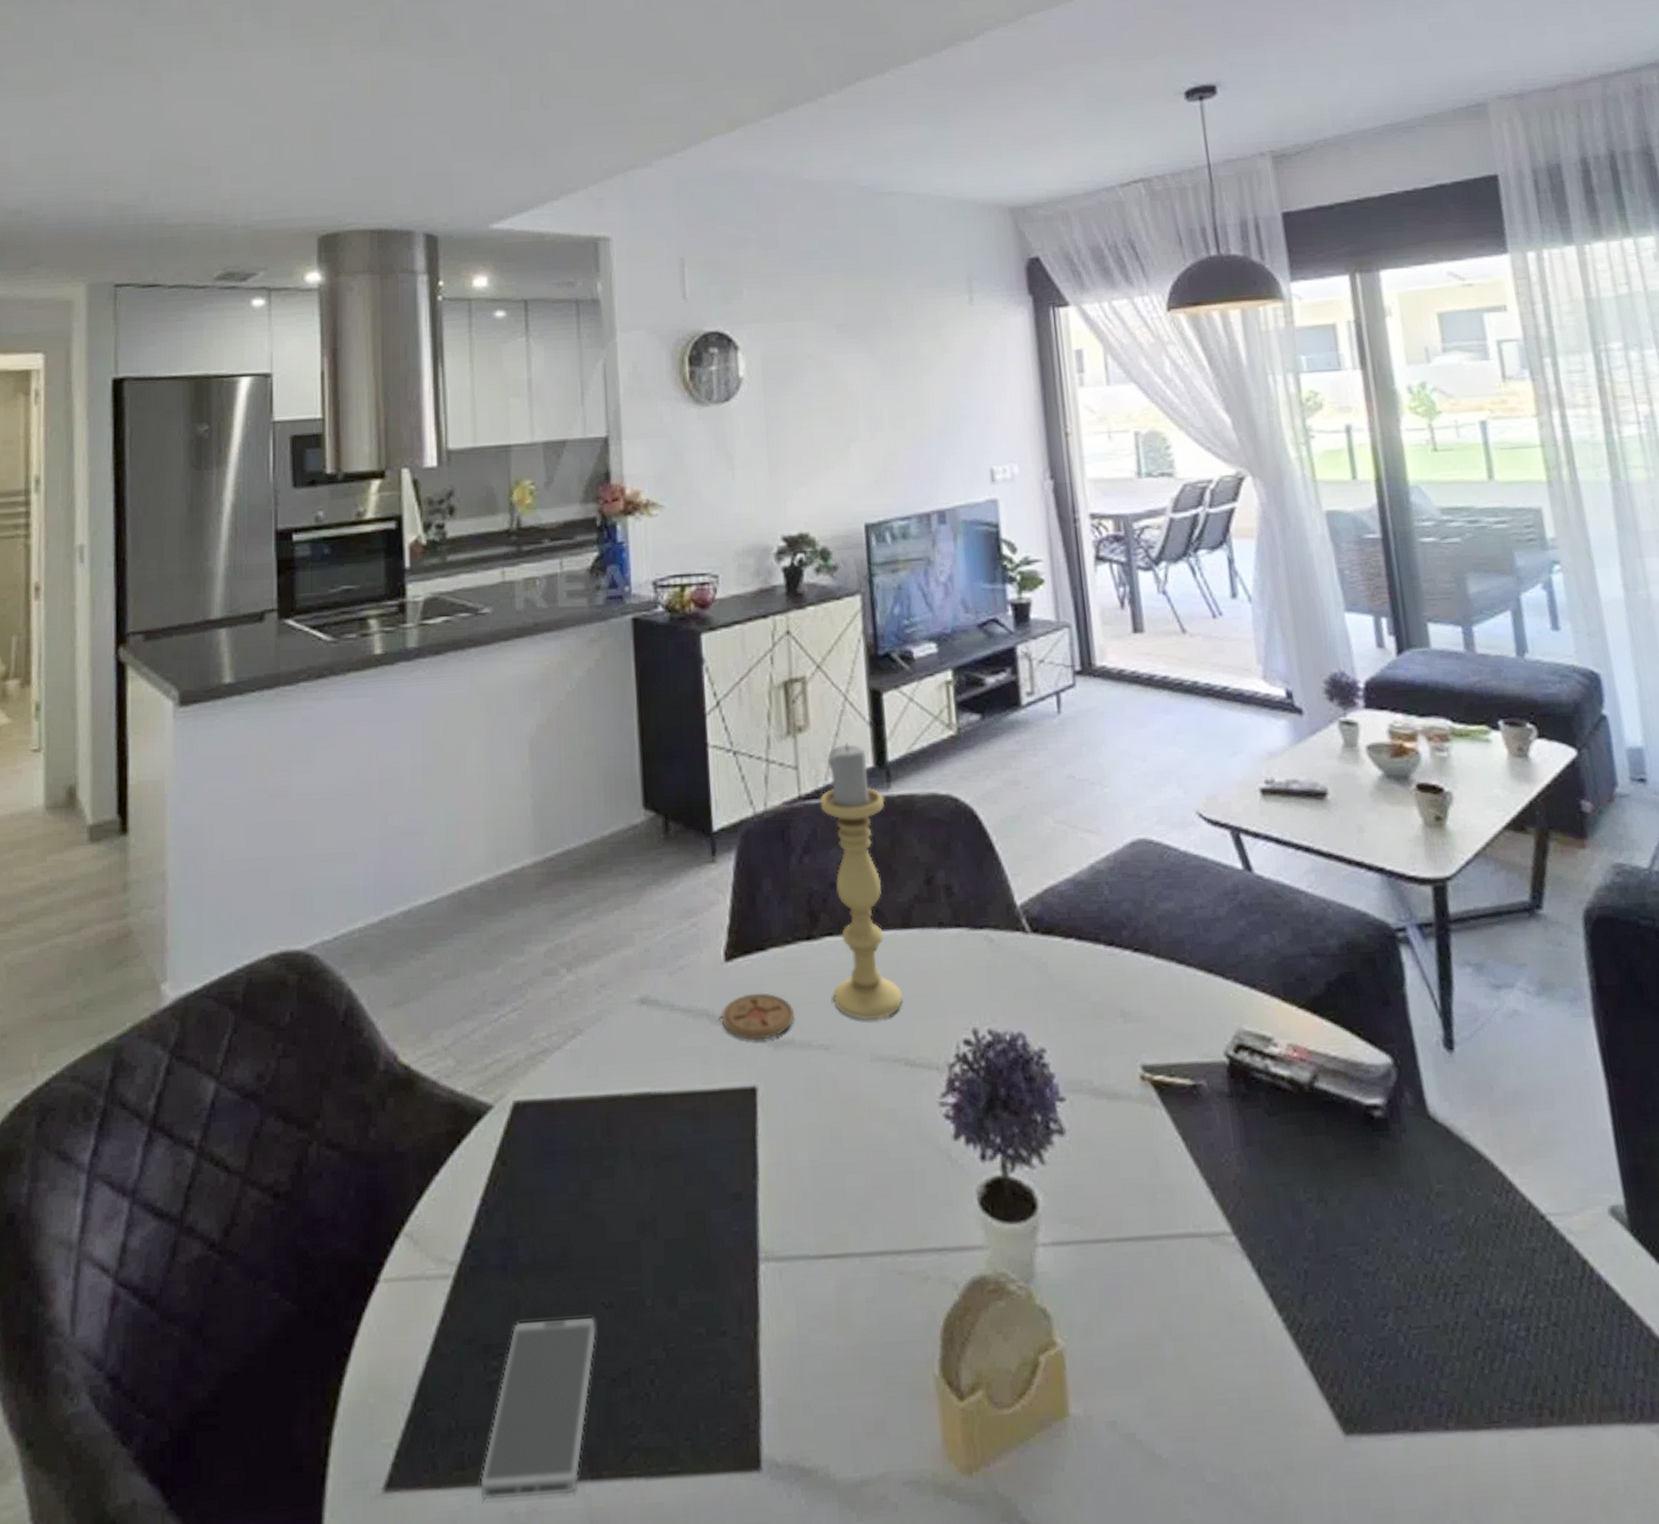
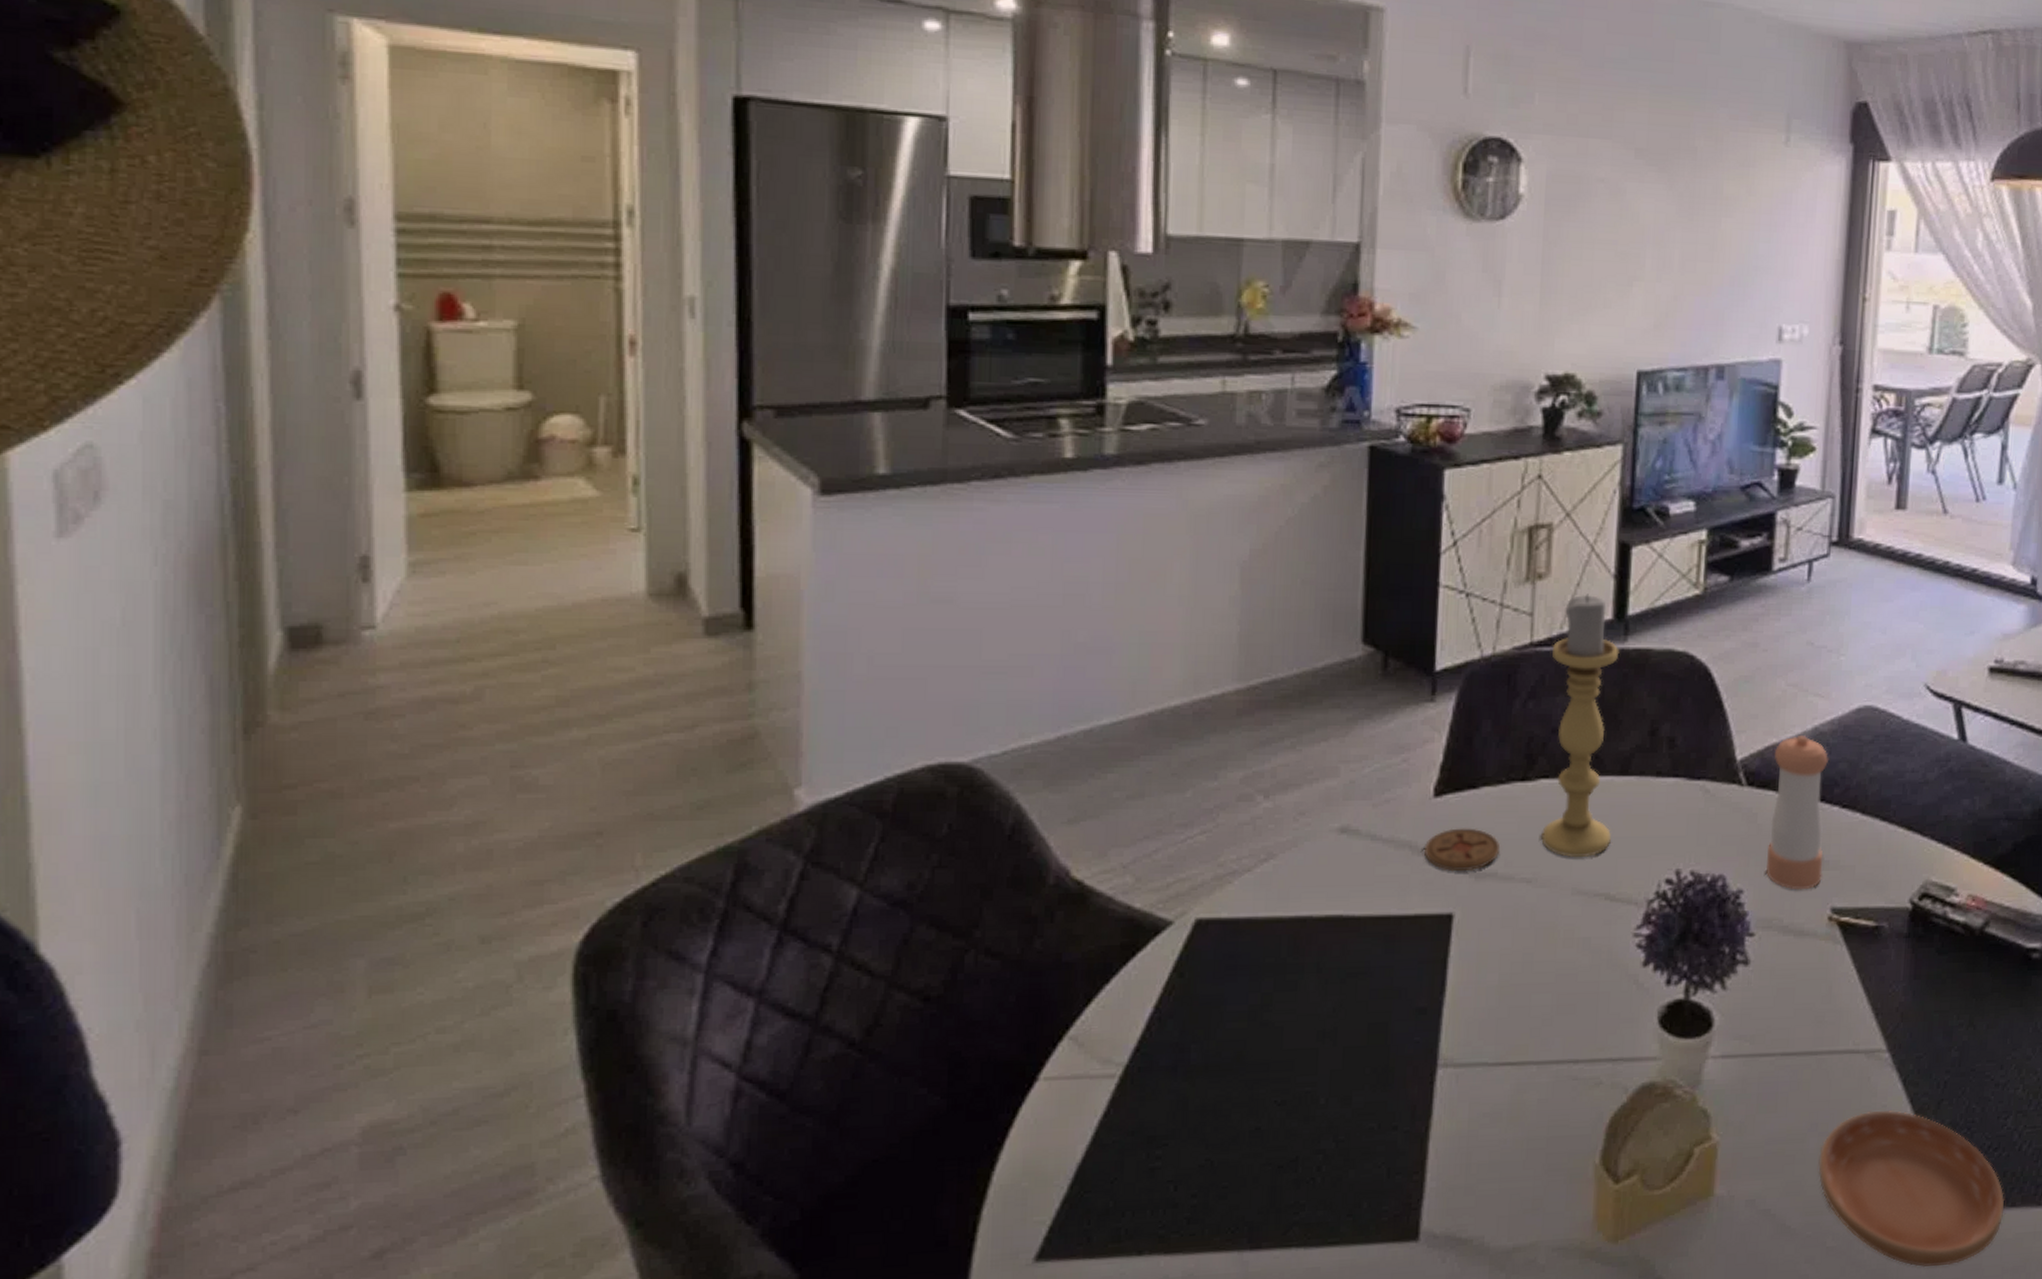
smartphone: present [480,1318,596,1499] -> none [1136,1114,1266,1267]
pepper shaker: none [1053,875,1126,1047] -> present [1766,736,1830,890]
saucer: none [1179,1306,1408,1512] -> present [1818,1110,2005,1268]

